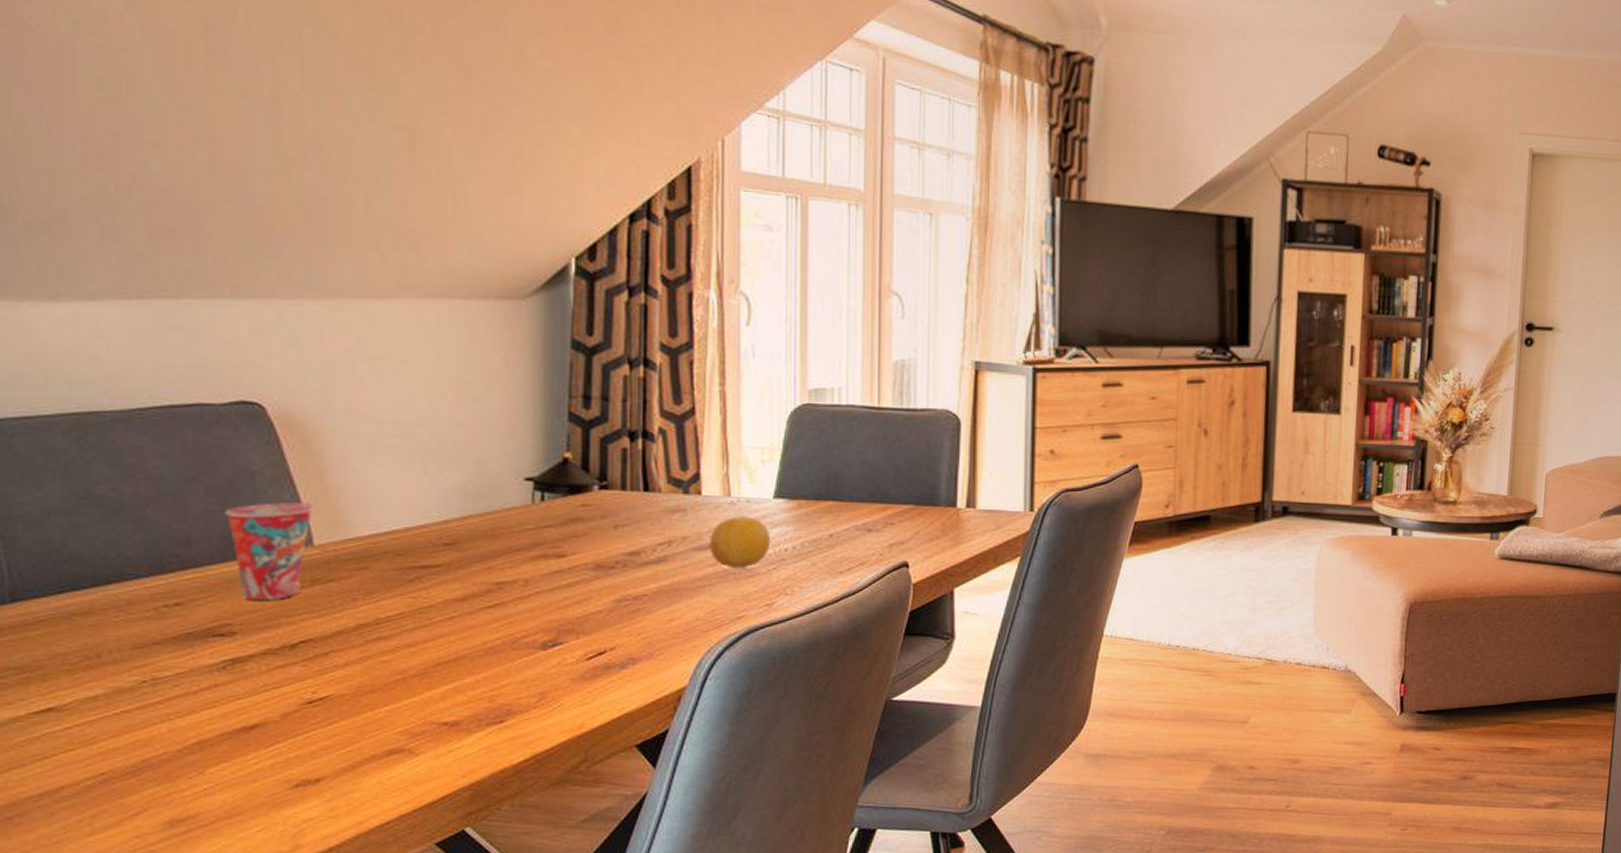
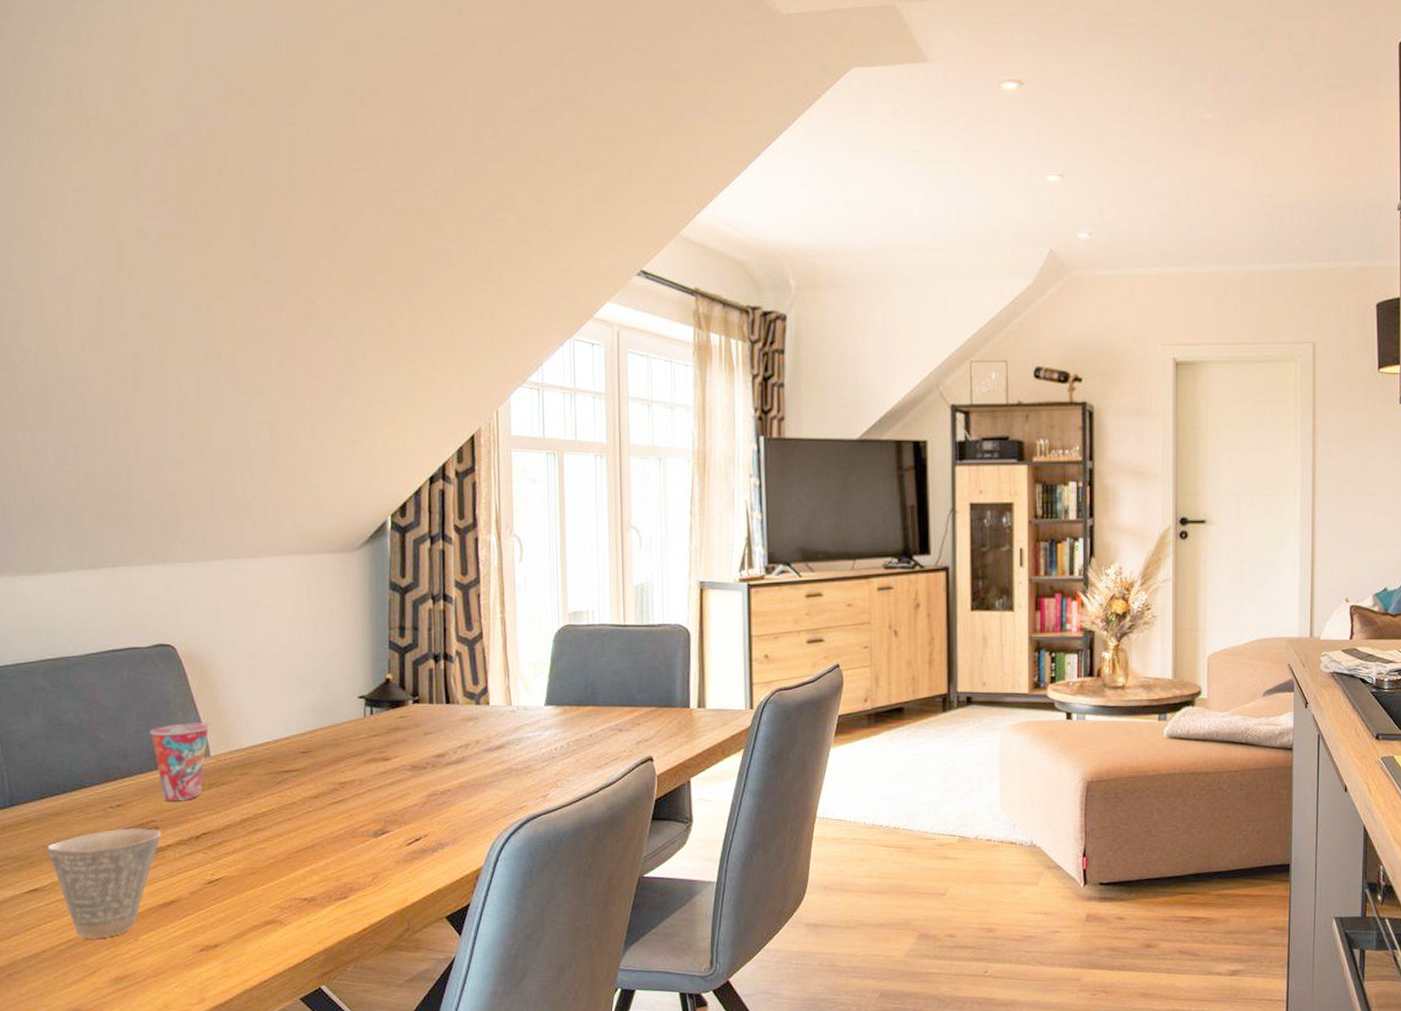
cup: none [67,632,240,772] -> present [47,827,161,939]
fruit: present [710,516,770,569] -> none [497,721,543,766]

